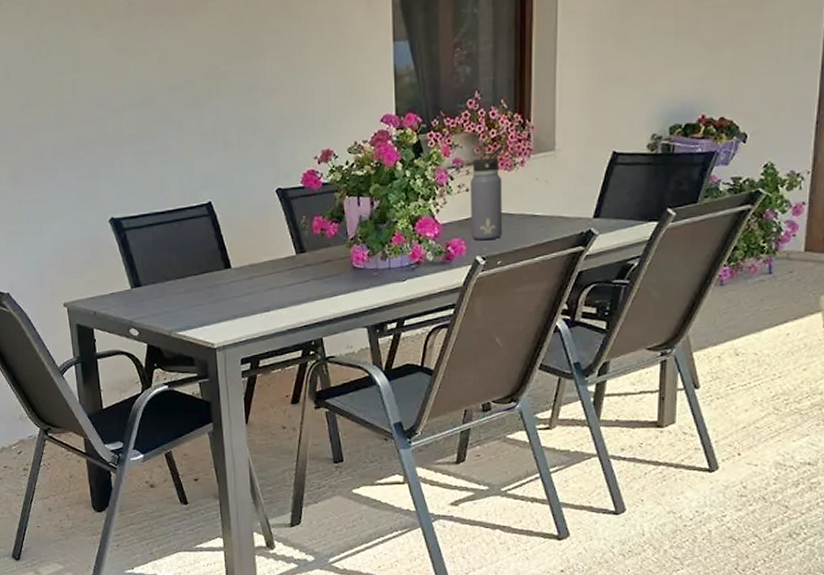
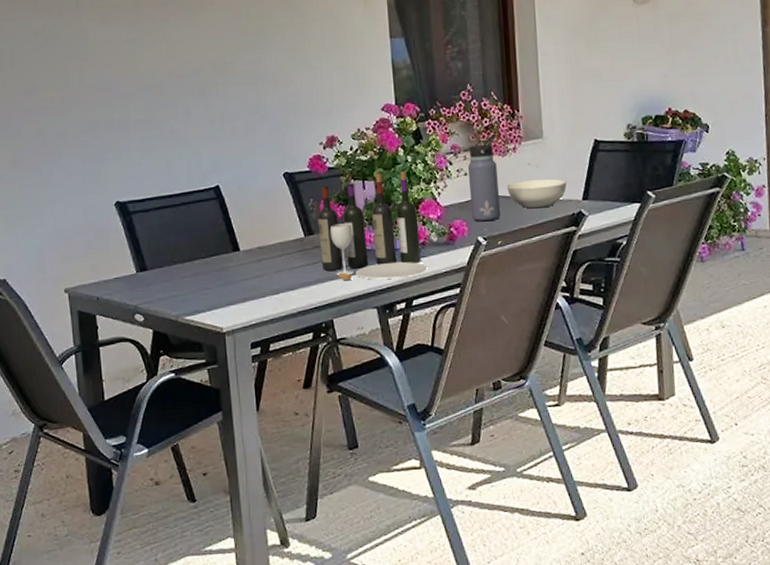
wine bottle: none [310,187,420,300] -> present [317,172,427,281]
bowl: none [510,194,578,227] -> present [506,178,567,209]

